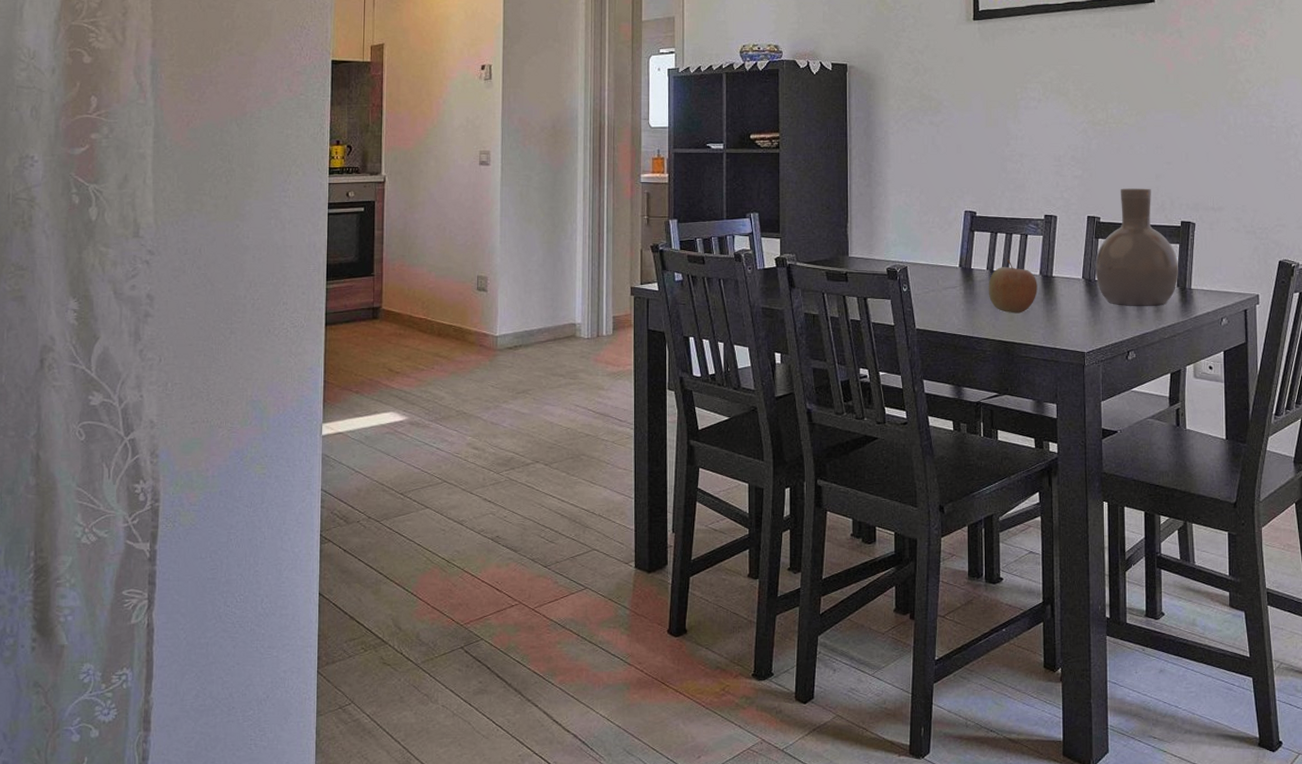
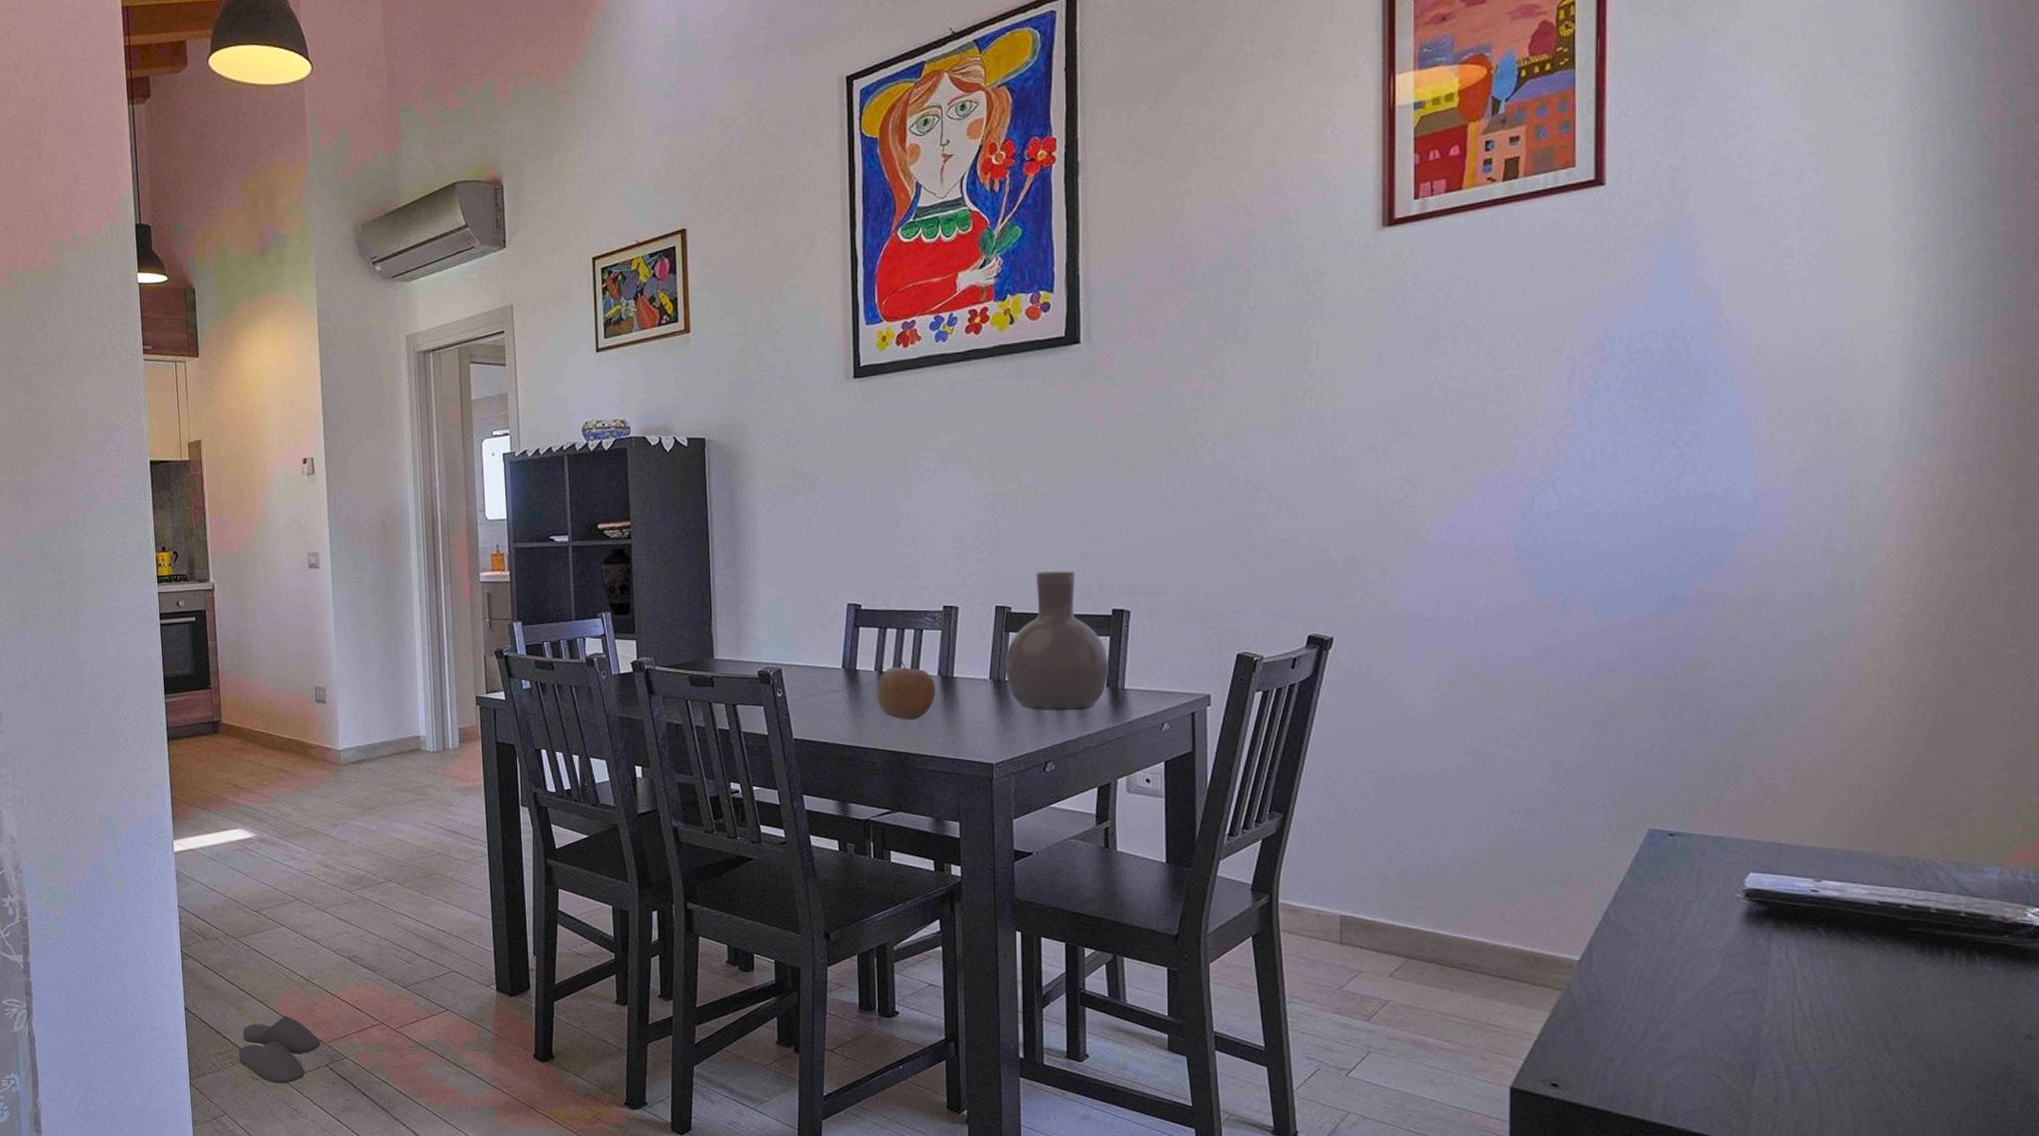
slippers: none [371,598,457,668] -> present [238,1016,320,1084]
decorative vase: none [751,156,780,216] -> present [601,548,633,615]

